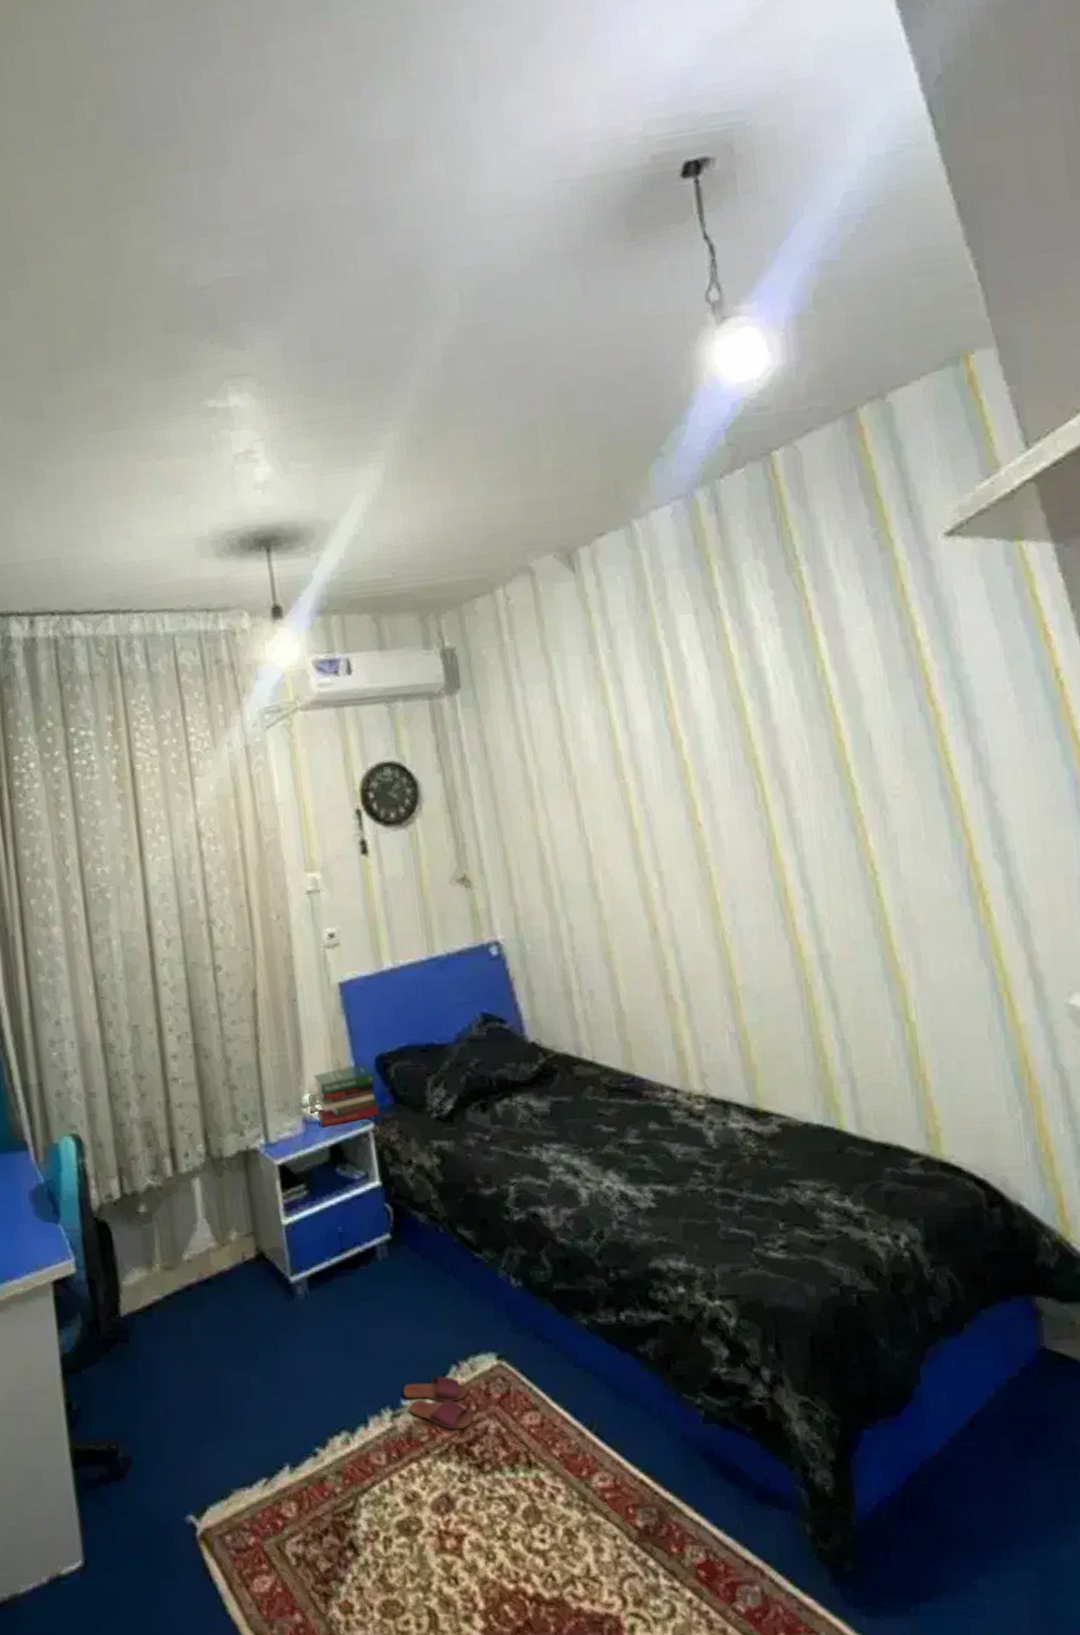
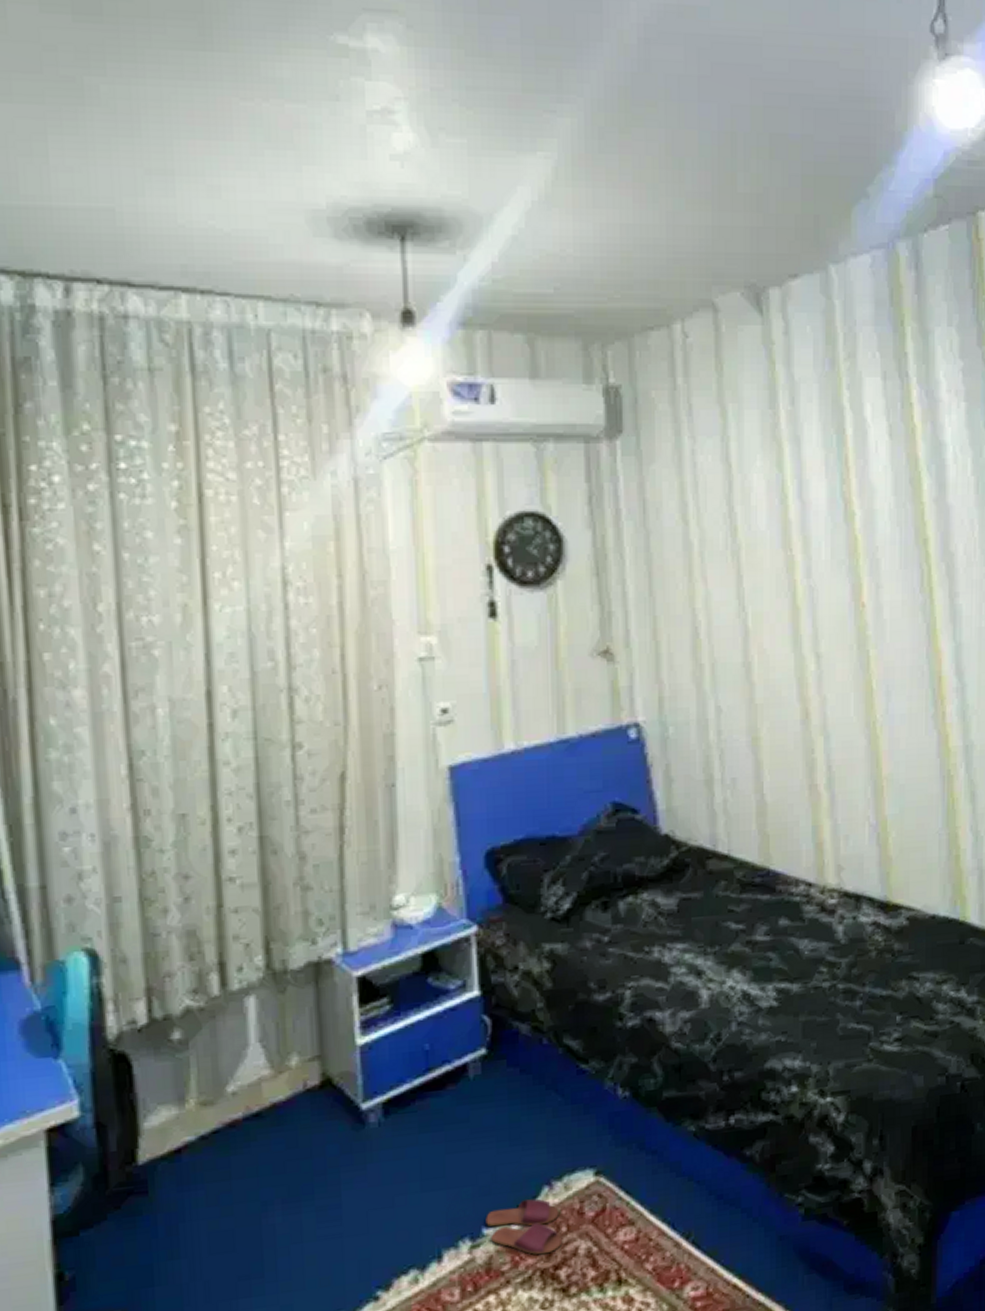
books: present [313,1065,379,1128] -> none [409,860,485,932]

